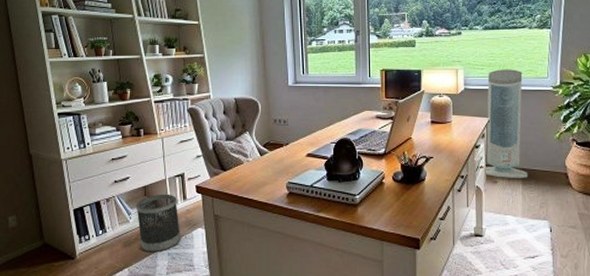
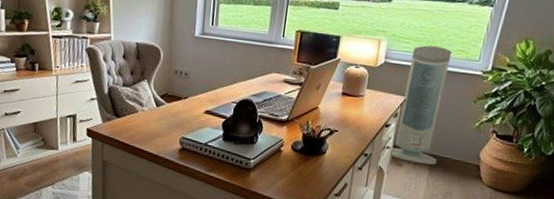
wastebasket: present [136,194,181,253] -> none [24,132,68,190]

